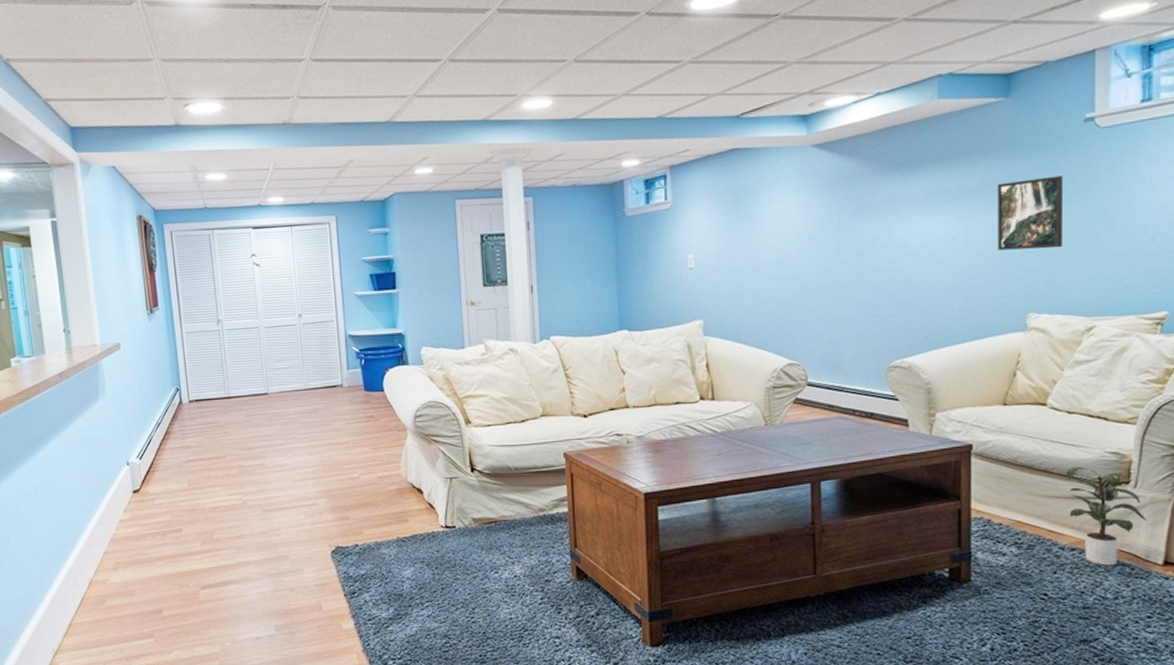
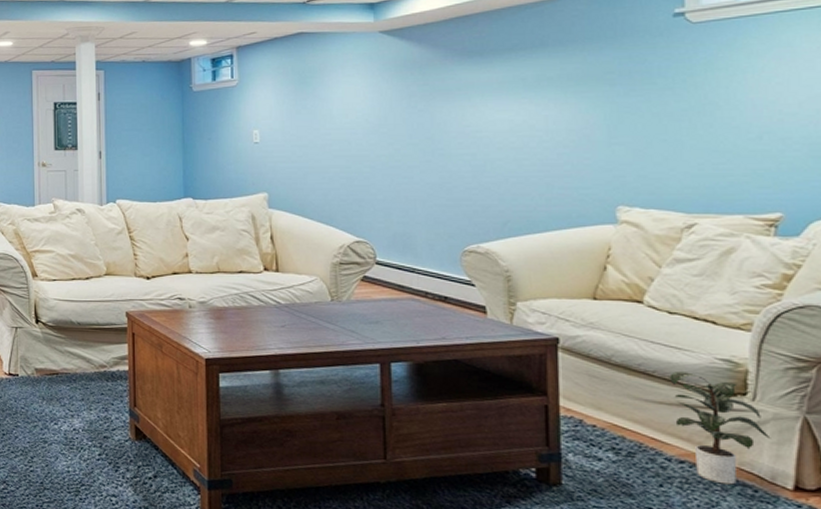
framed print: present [997,175,1062,251] -> none [578,69,654,142]

